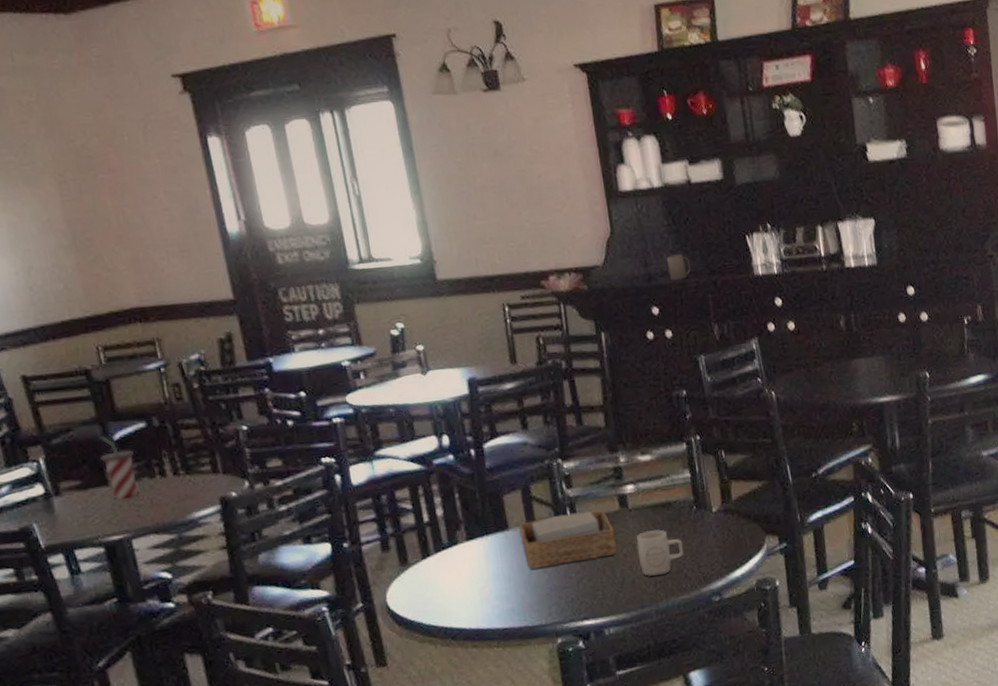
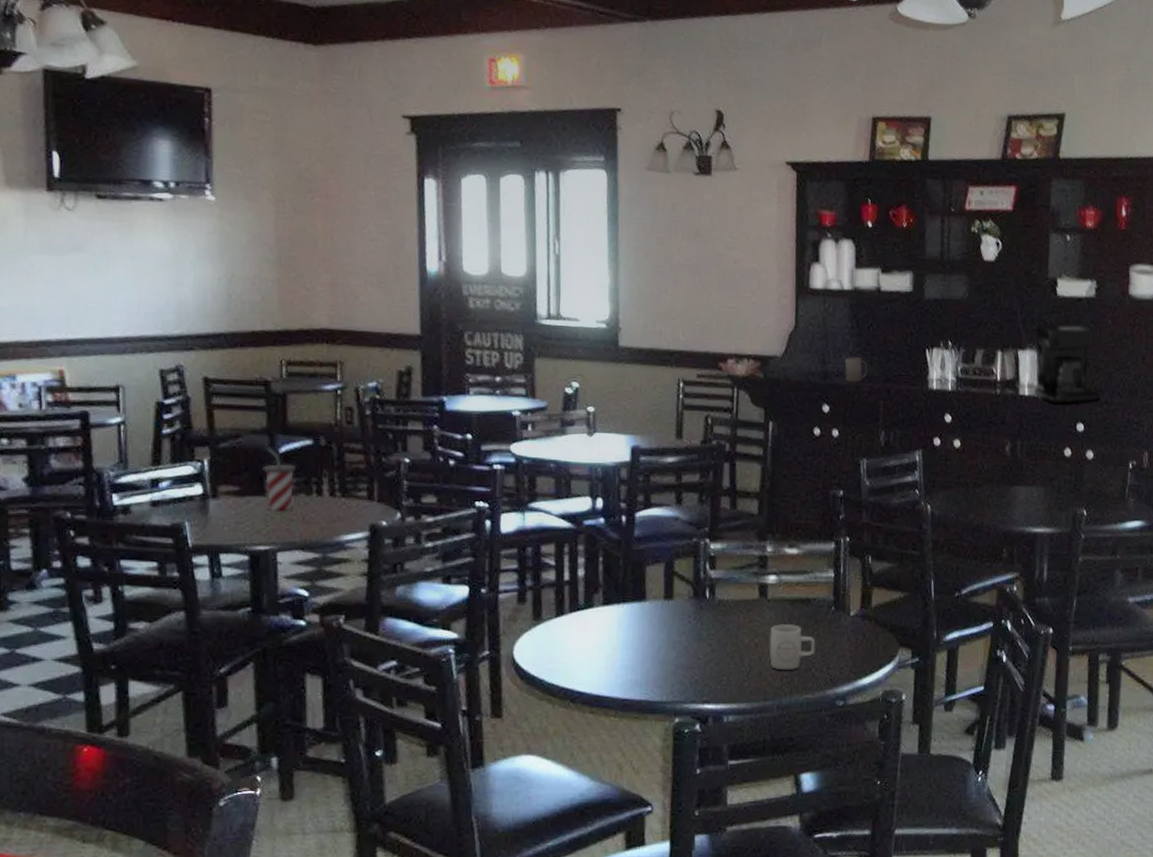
napkin holder: present [519,510,617,570] -> none [655,594,750,645]
coffee maker: none [852,185,927,273] -> present [1034,322,1101,406]

